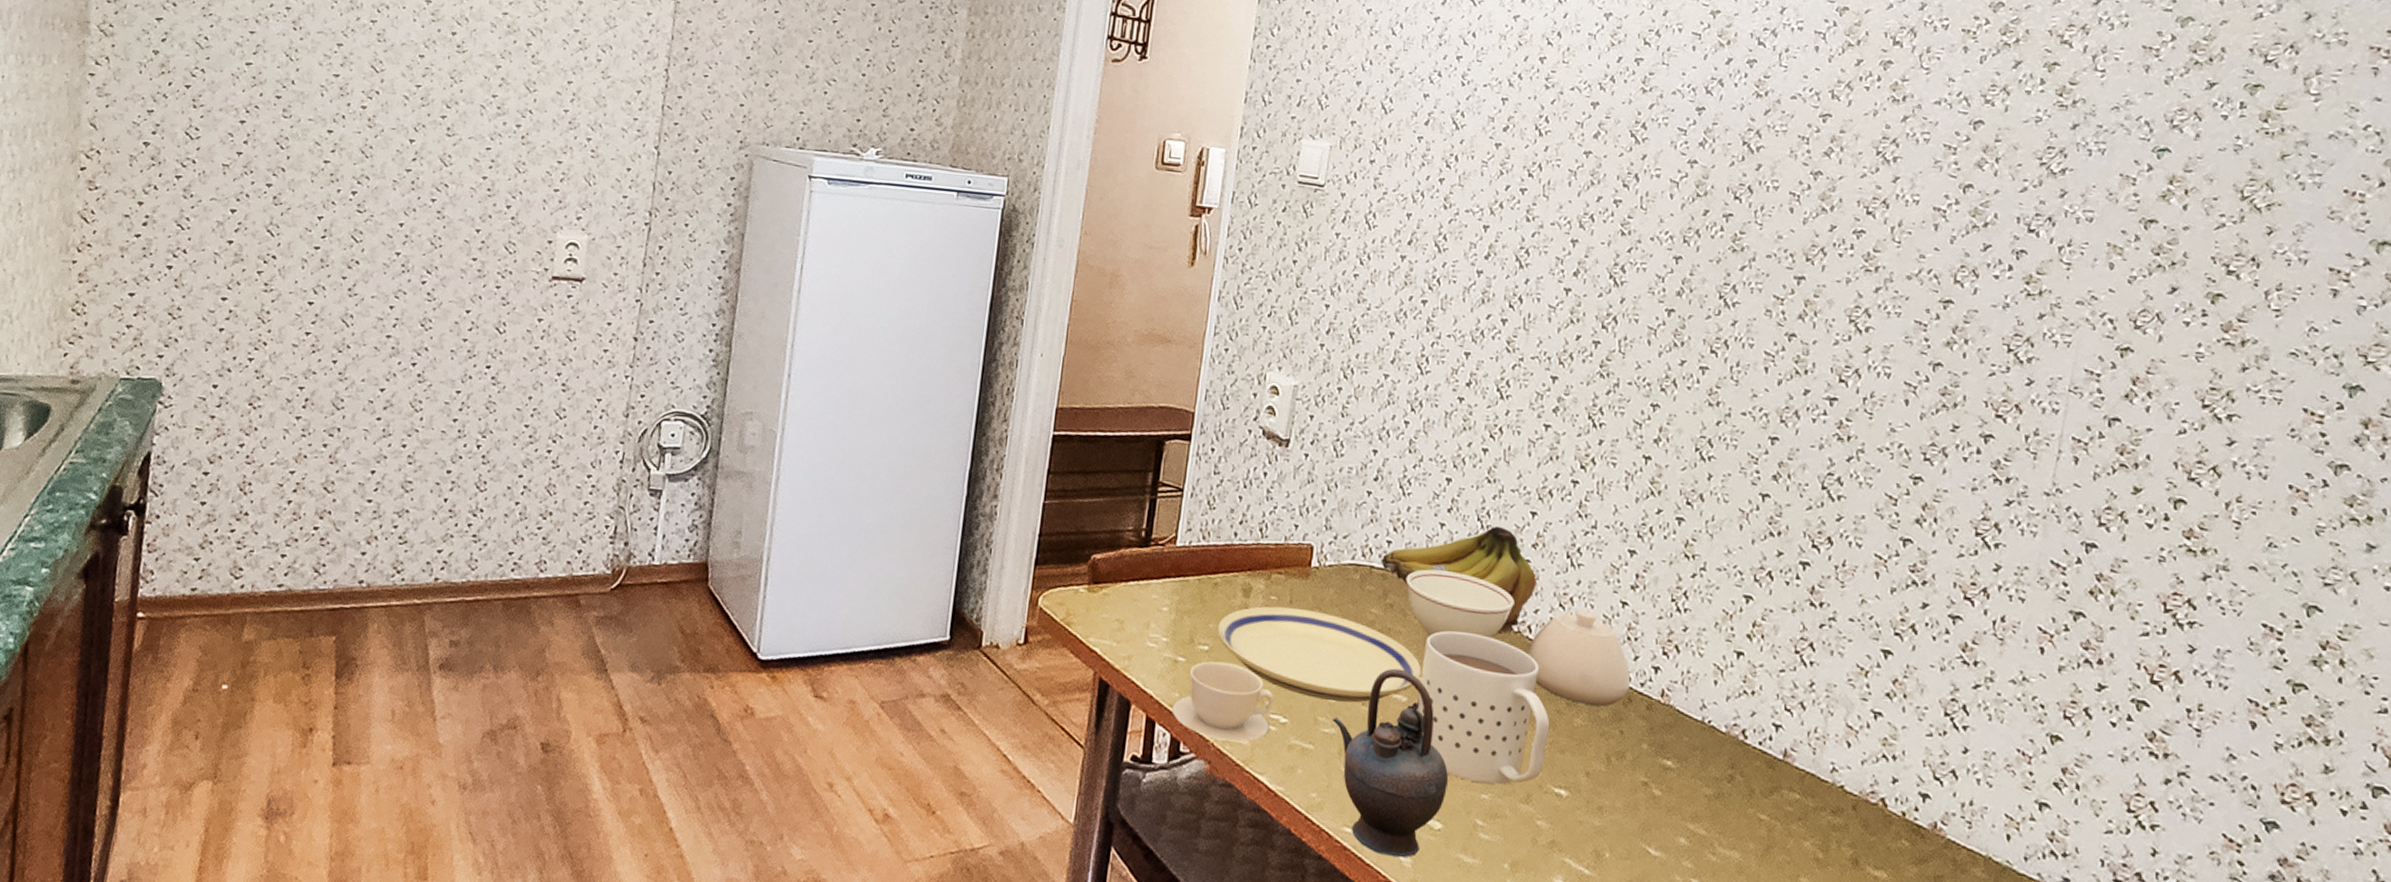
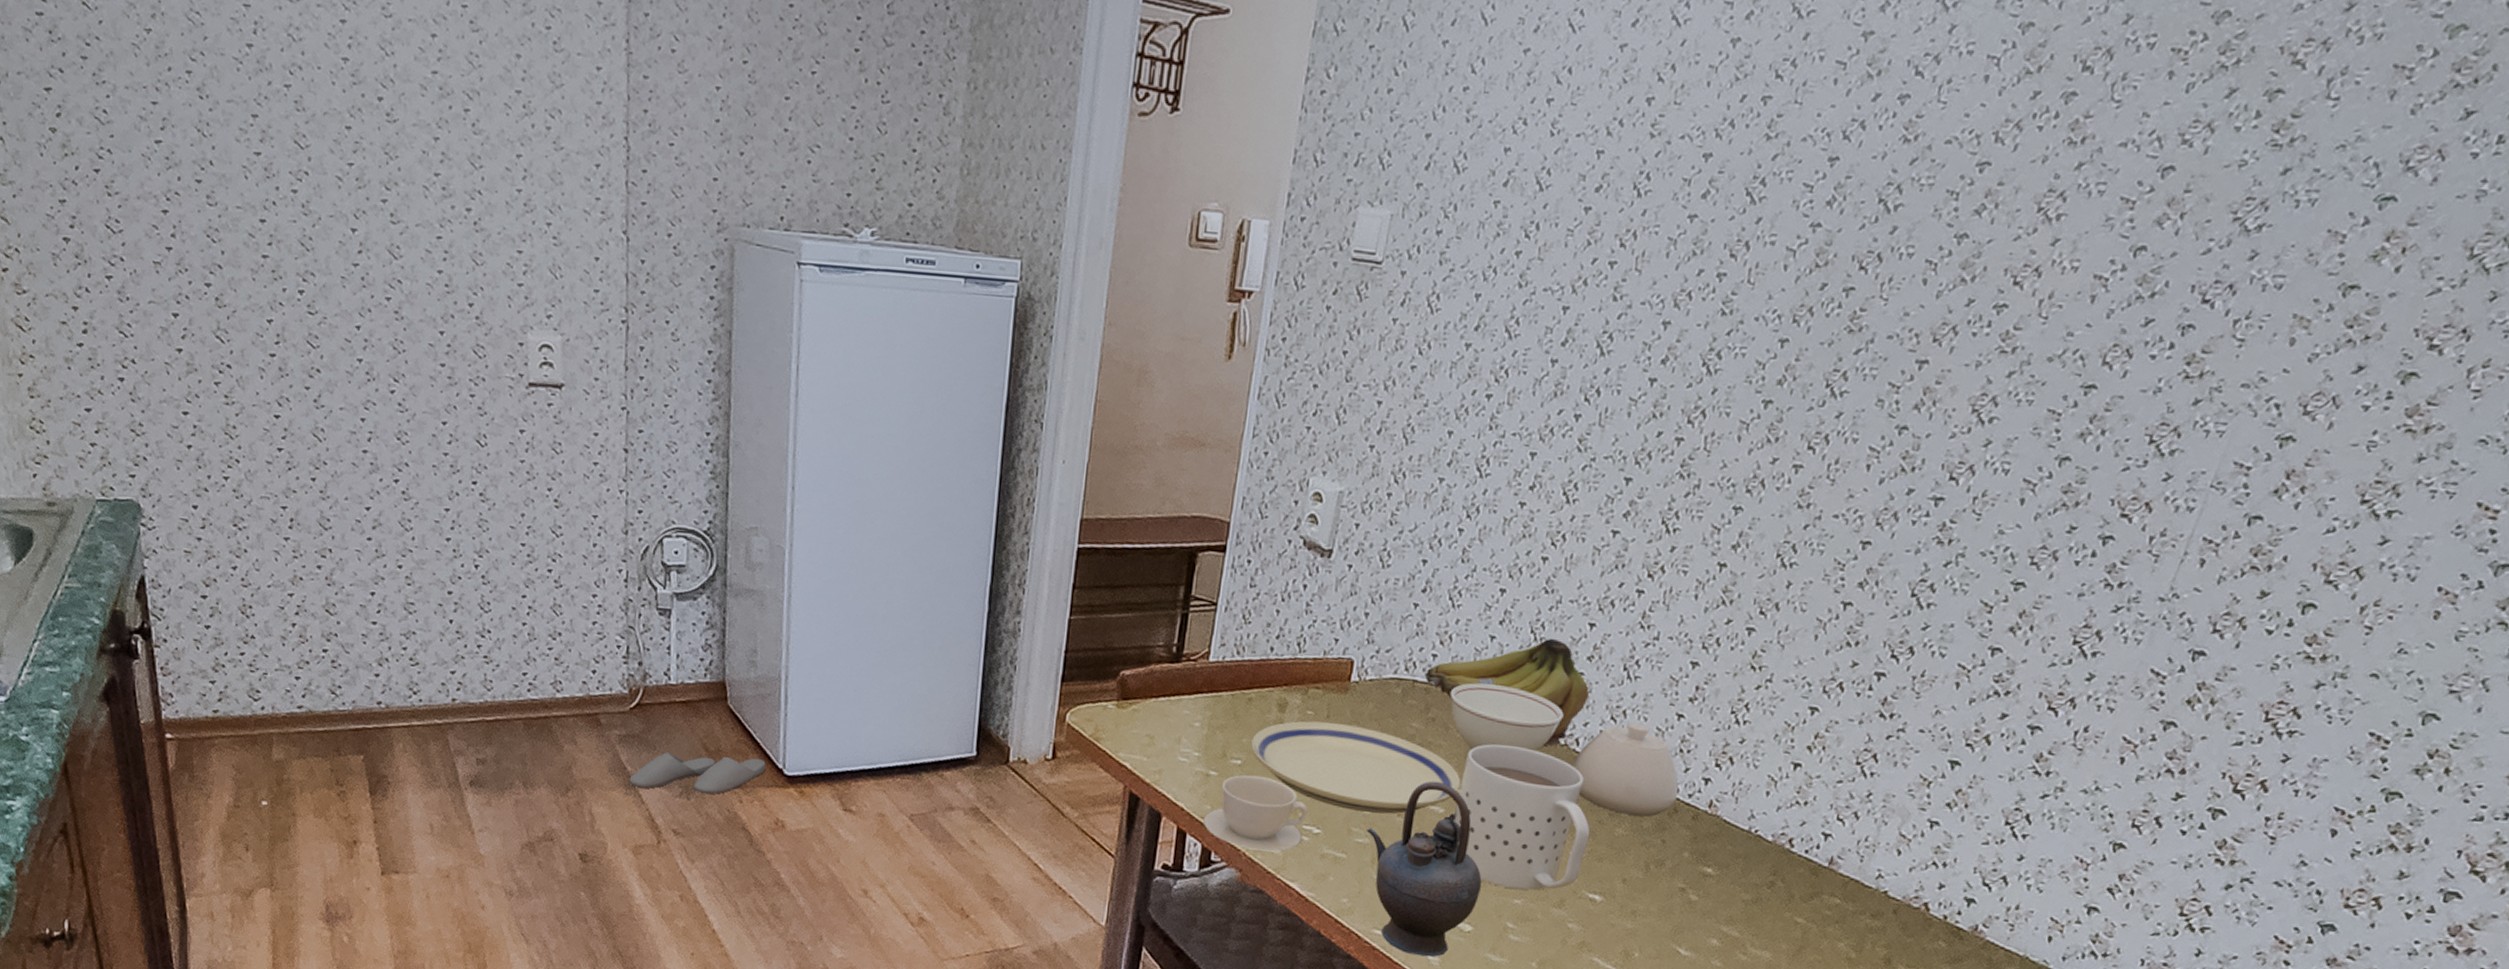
slippers: none [601,635,741,680] -> present [629,752,766,795]

